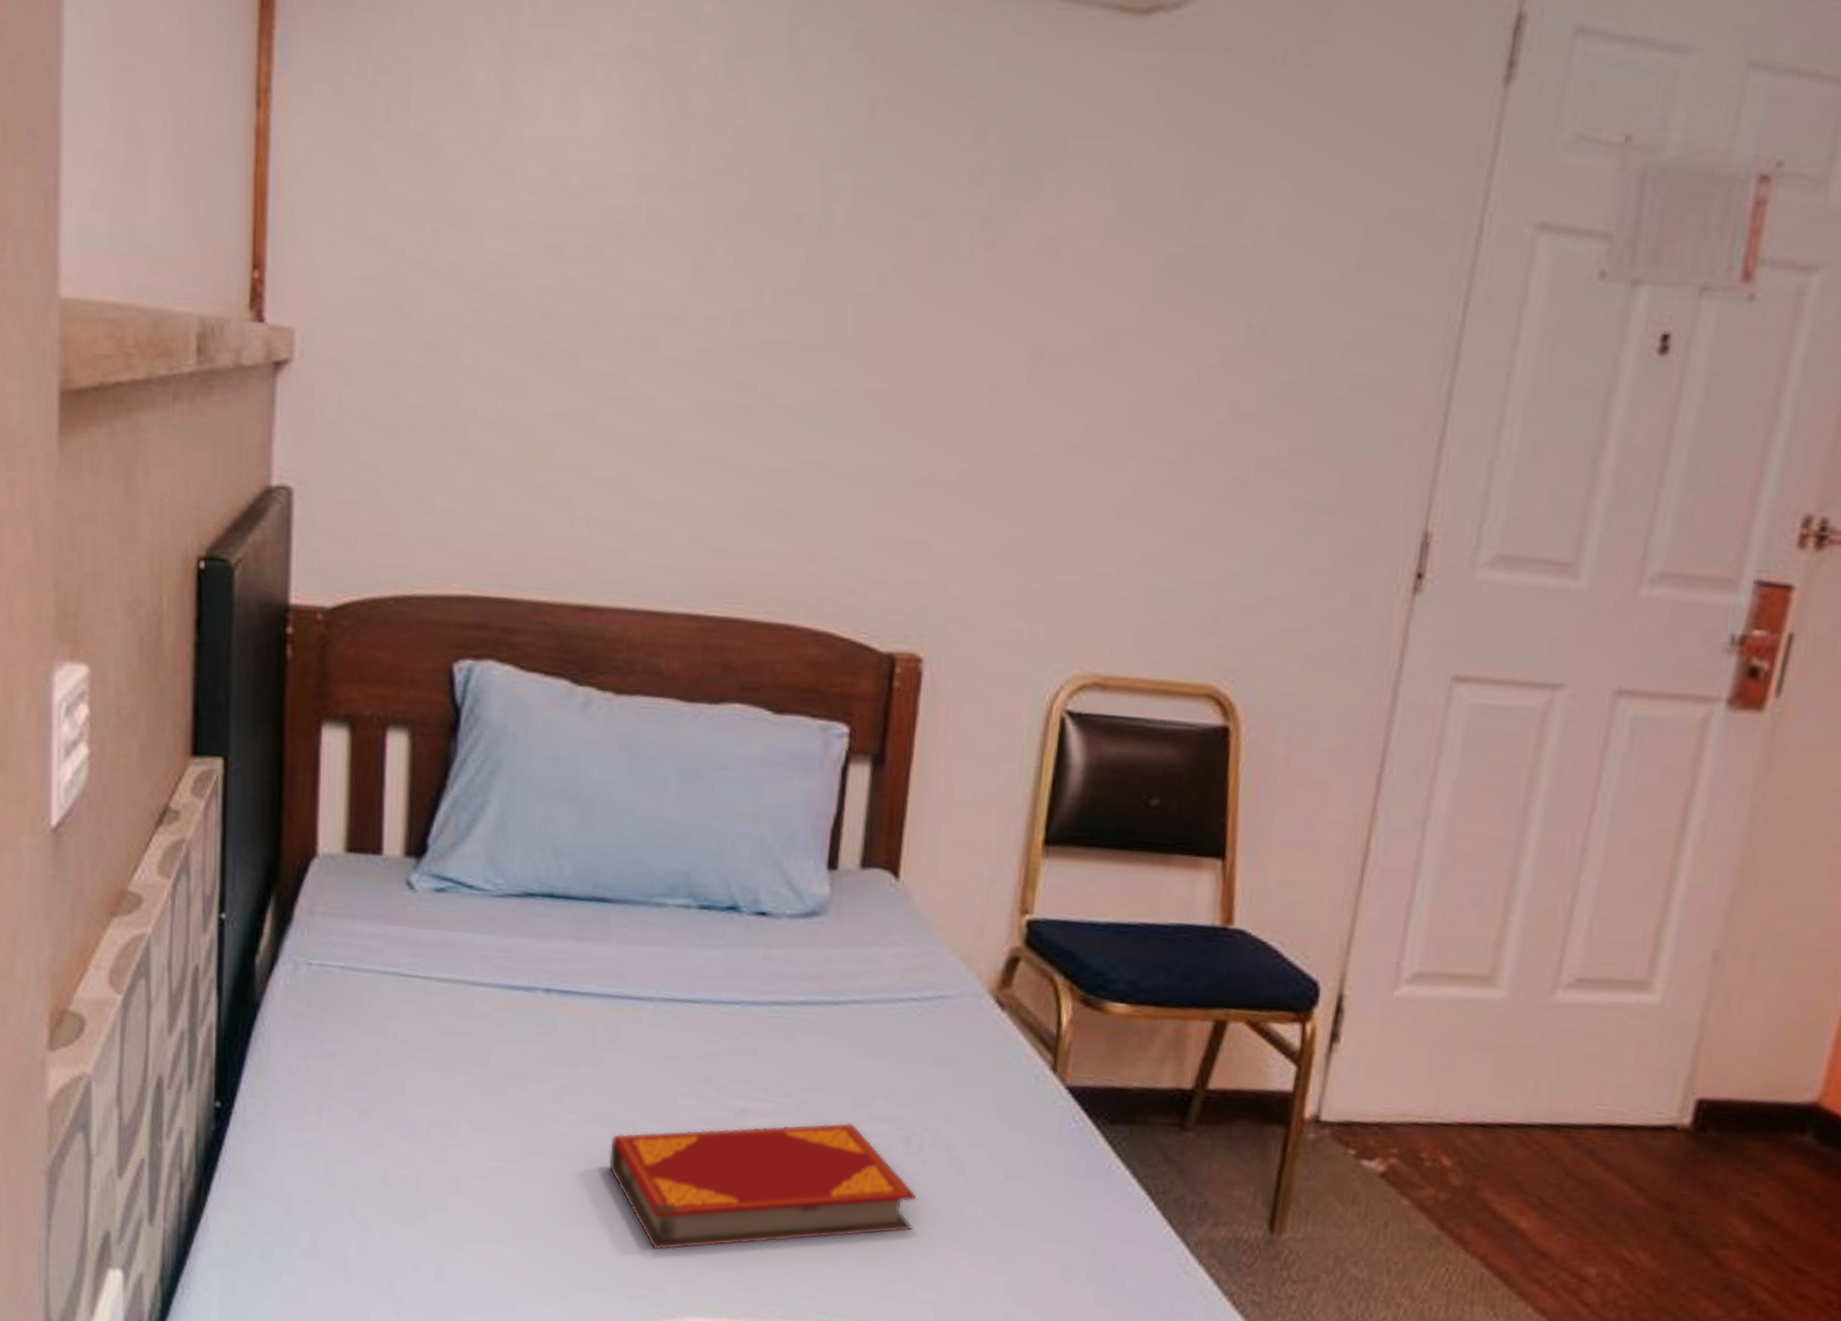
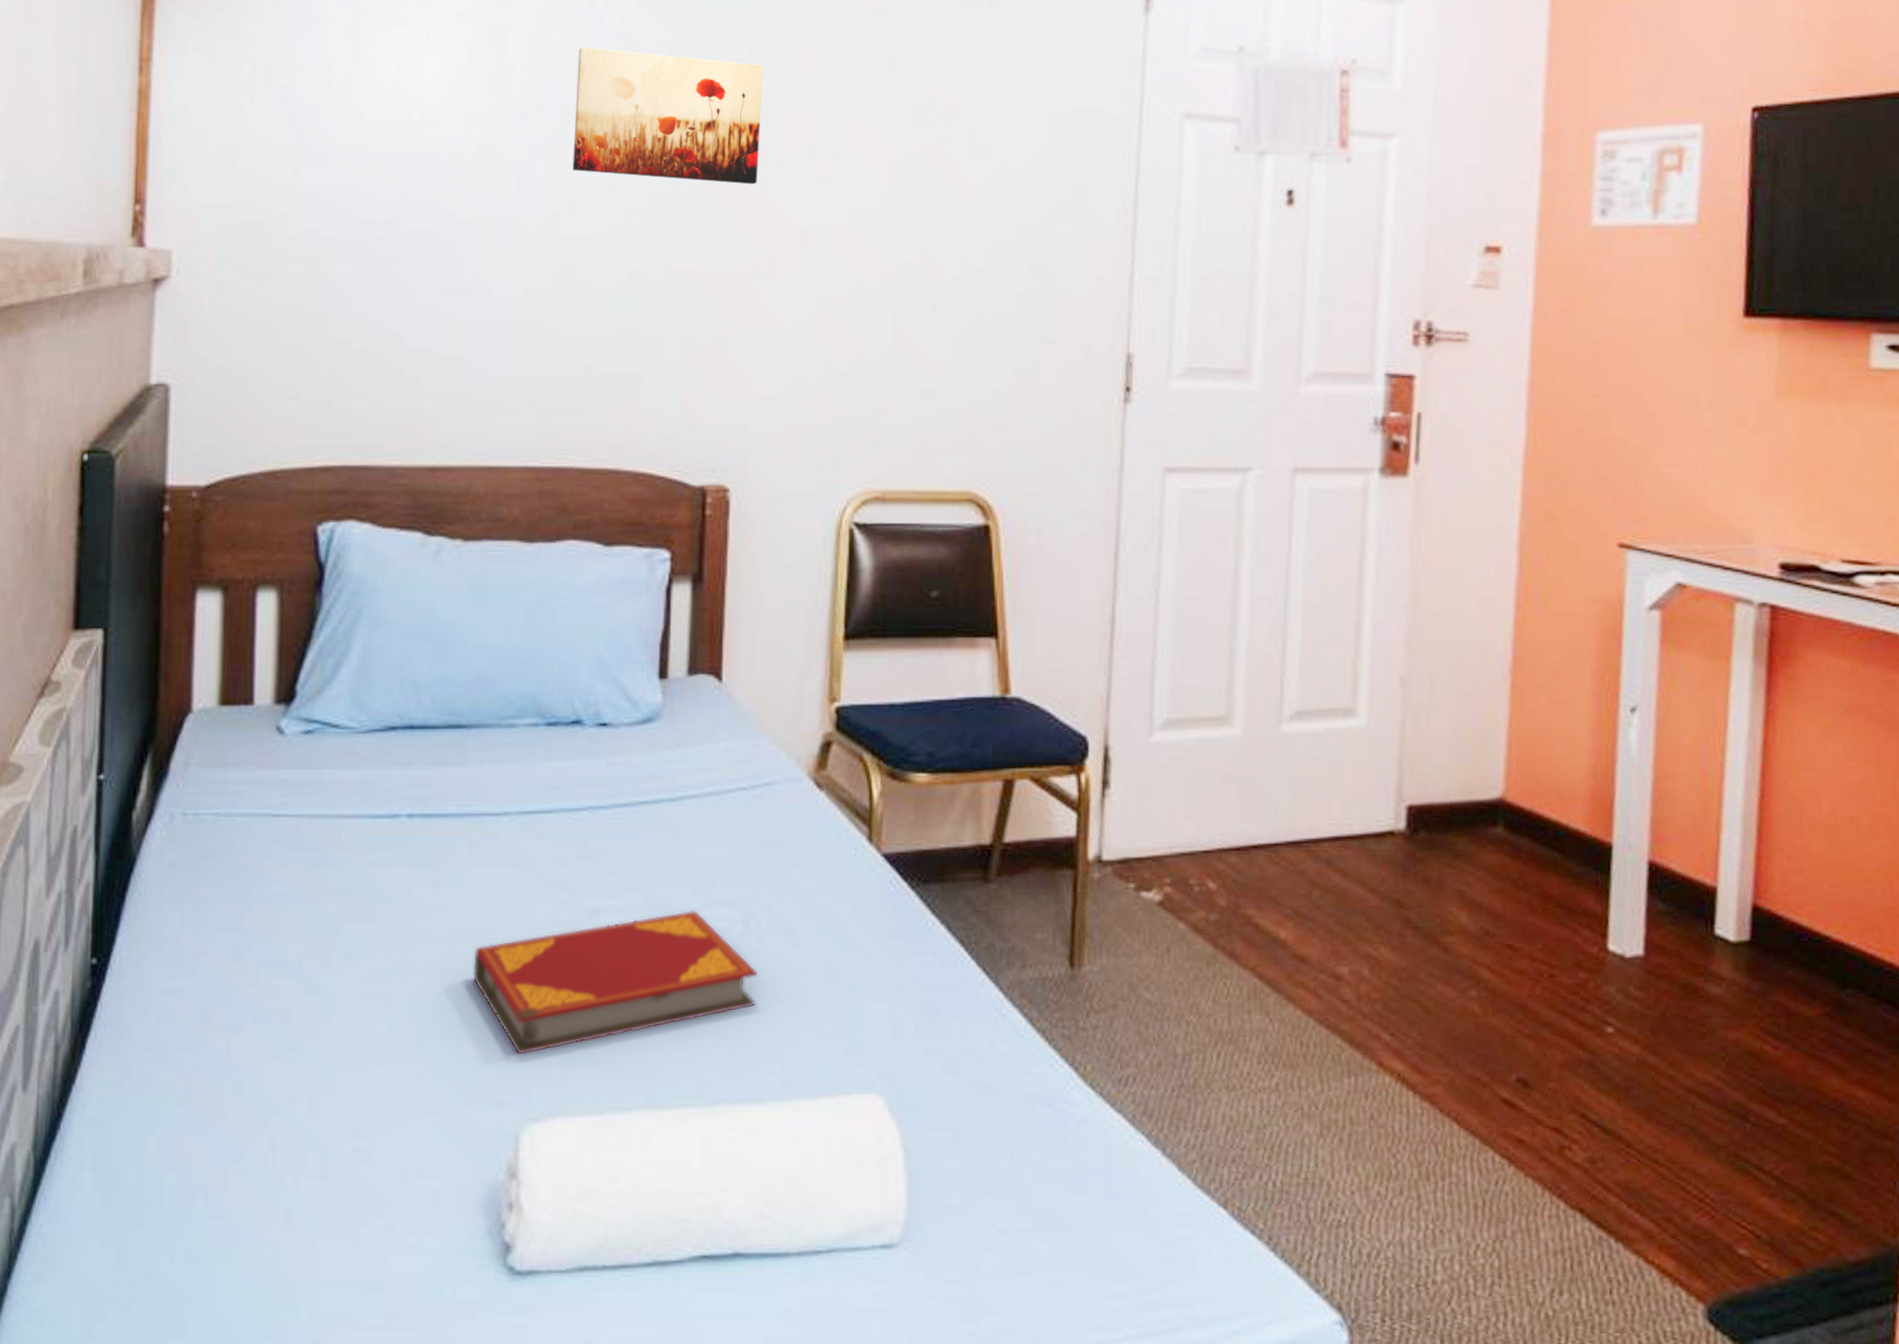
wall art: none [760,98,1002,288] -> present [573,47,764,185]

